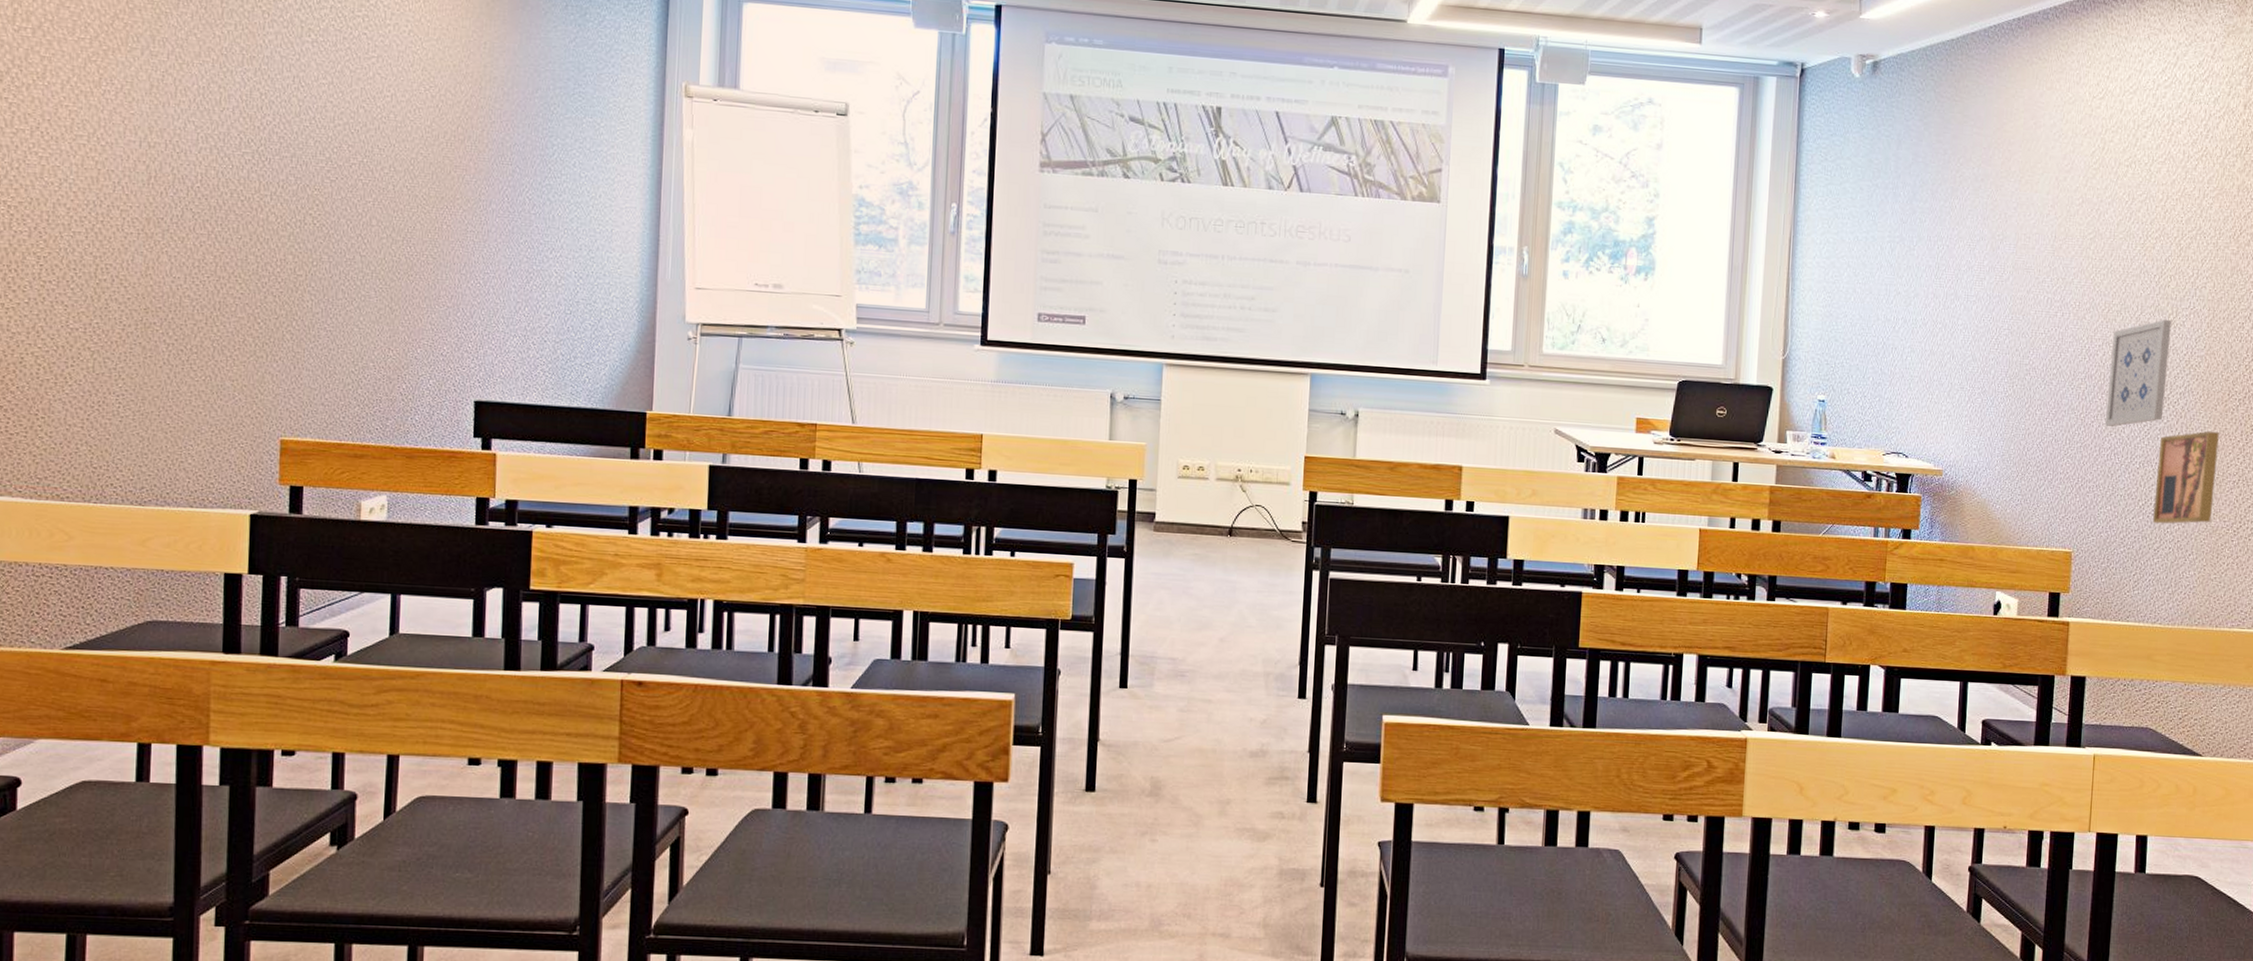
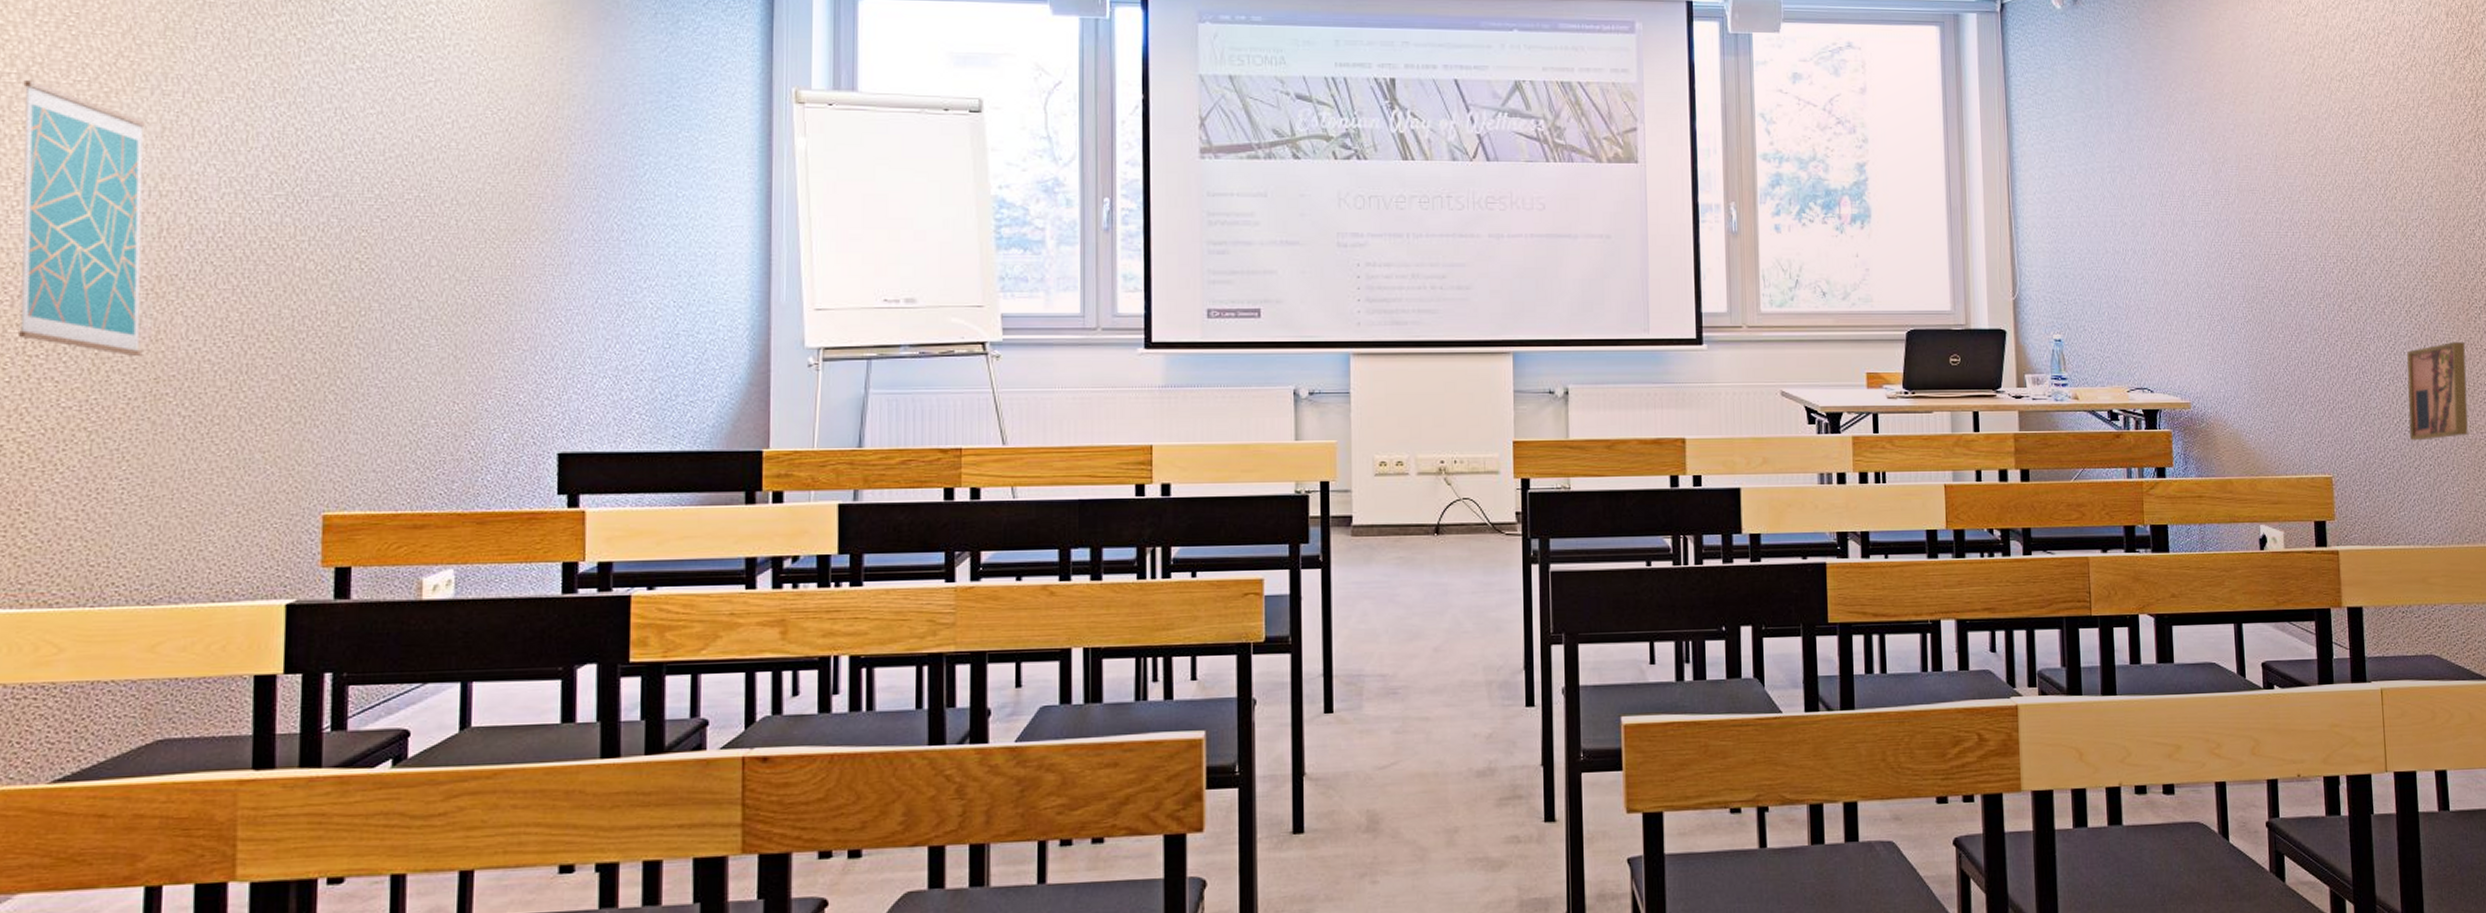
wall art: none [35,35,137,288] -> present [19,80,145,356]
wall art: present [2104,319,2172,427] -> none [2346,231,2407,344]

